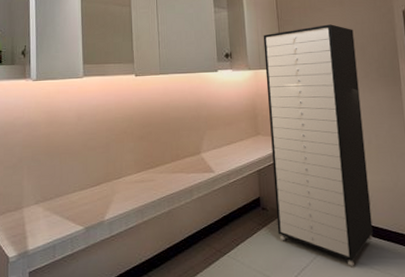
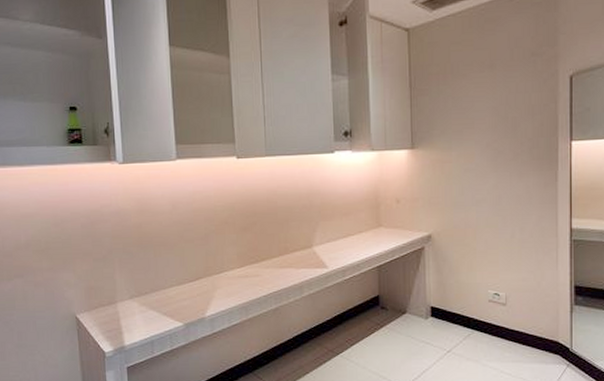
storage cabinet: present [263,24,373,266] -> none [391,94,507,370]

